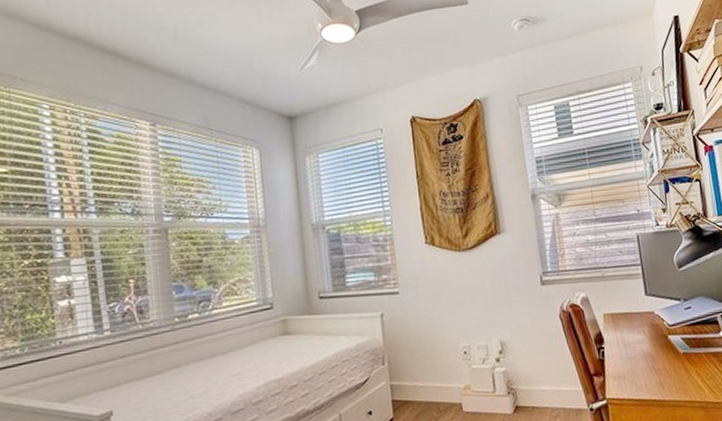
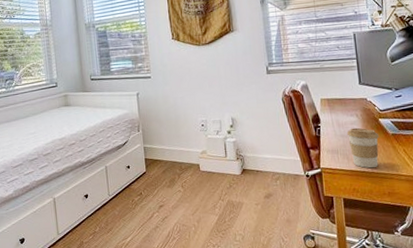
coffee cup: none [633,347,670,396] -> present [346,127,380,169]

